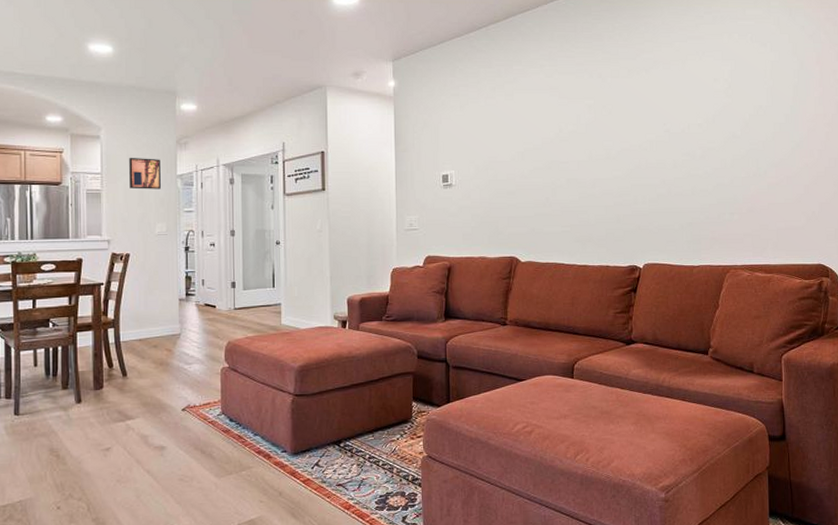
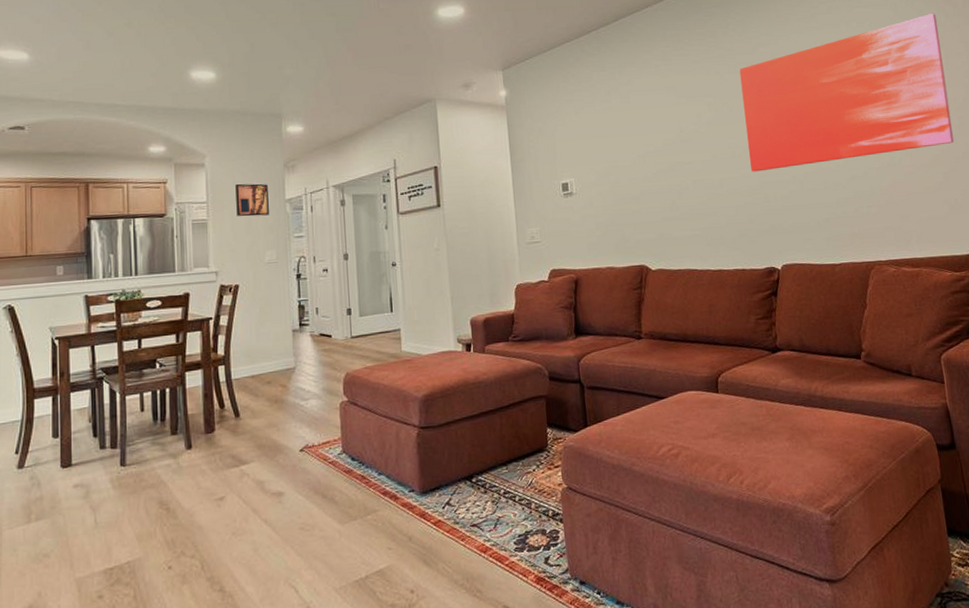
wall art: none [621,29,819,174] -> present [739,13,954,172]

